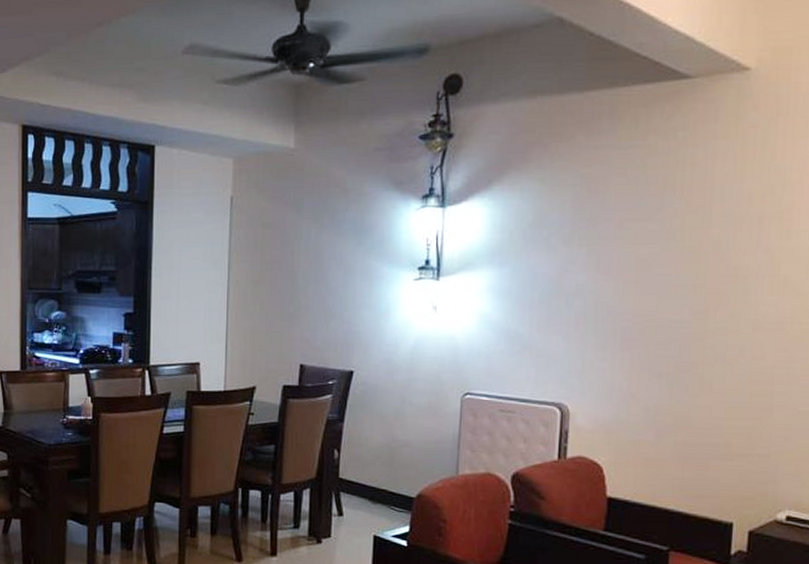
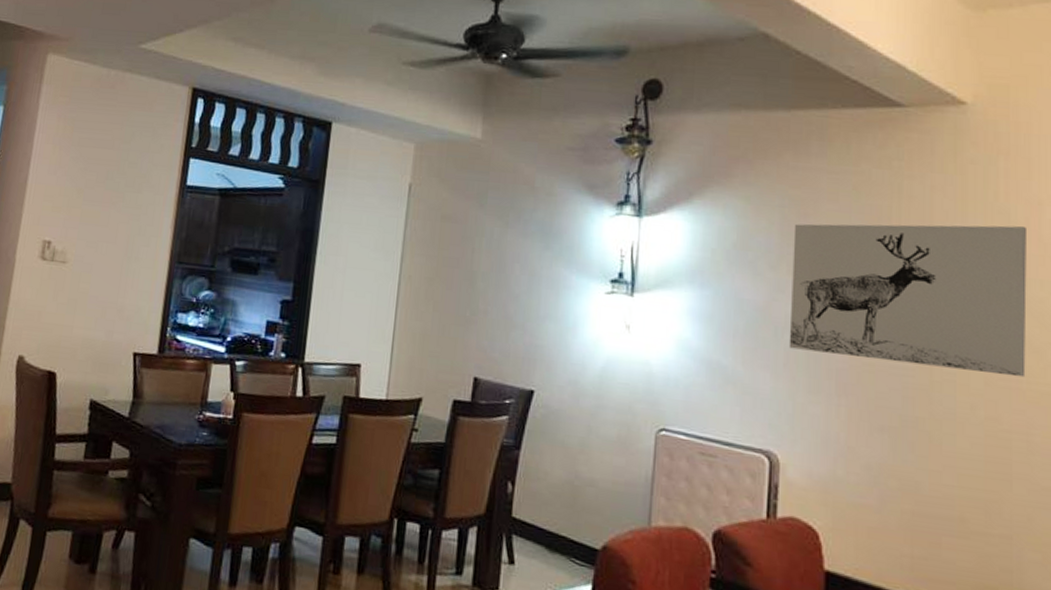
wall art: none [579,183,800,319] -> present [788,223,1027,378]

